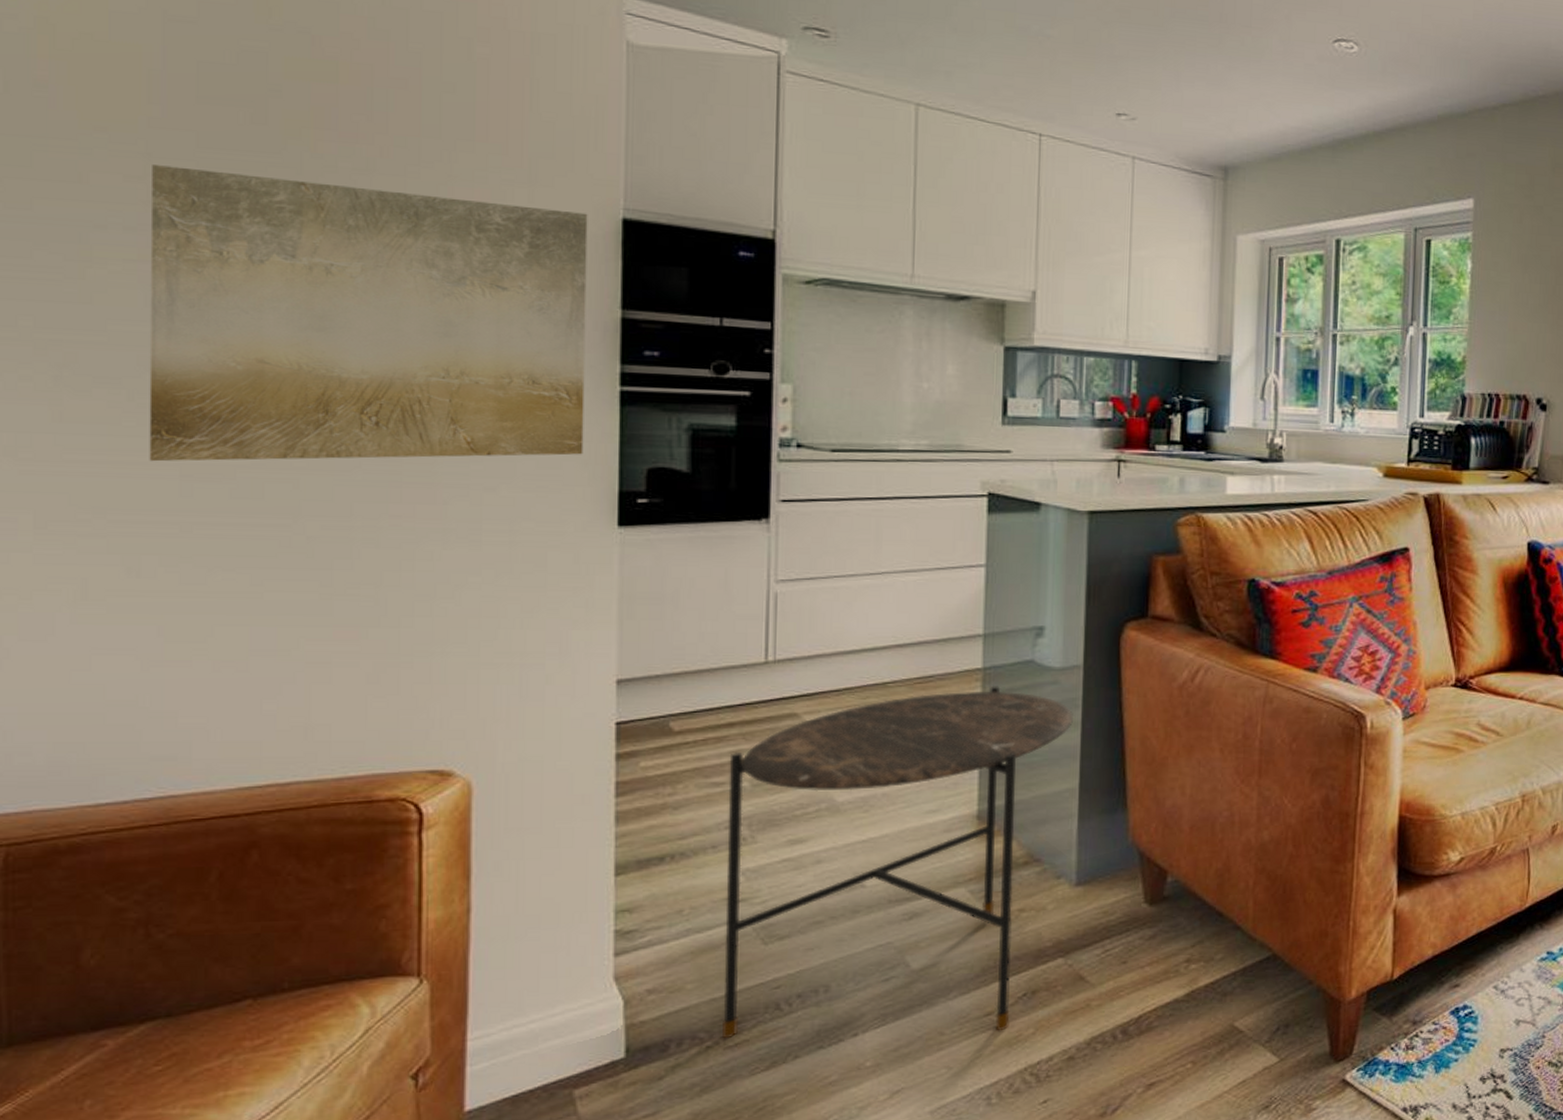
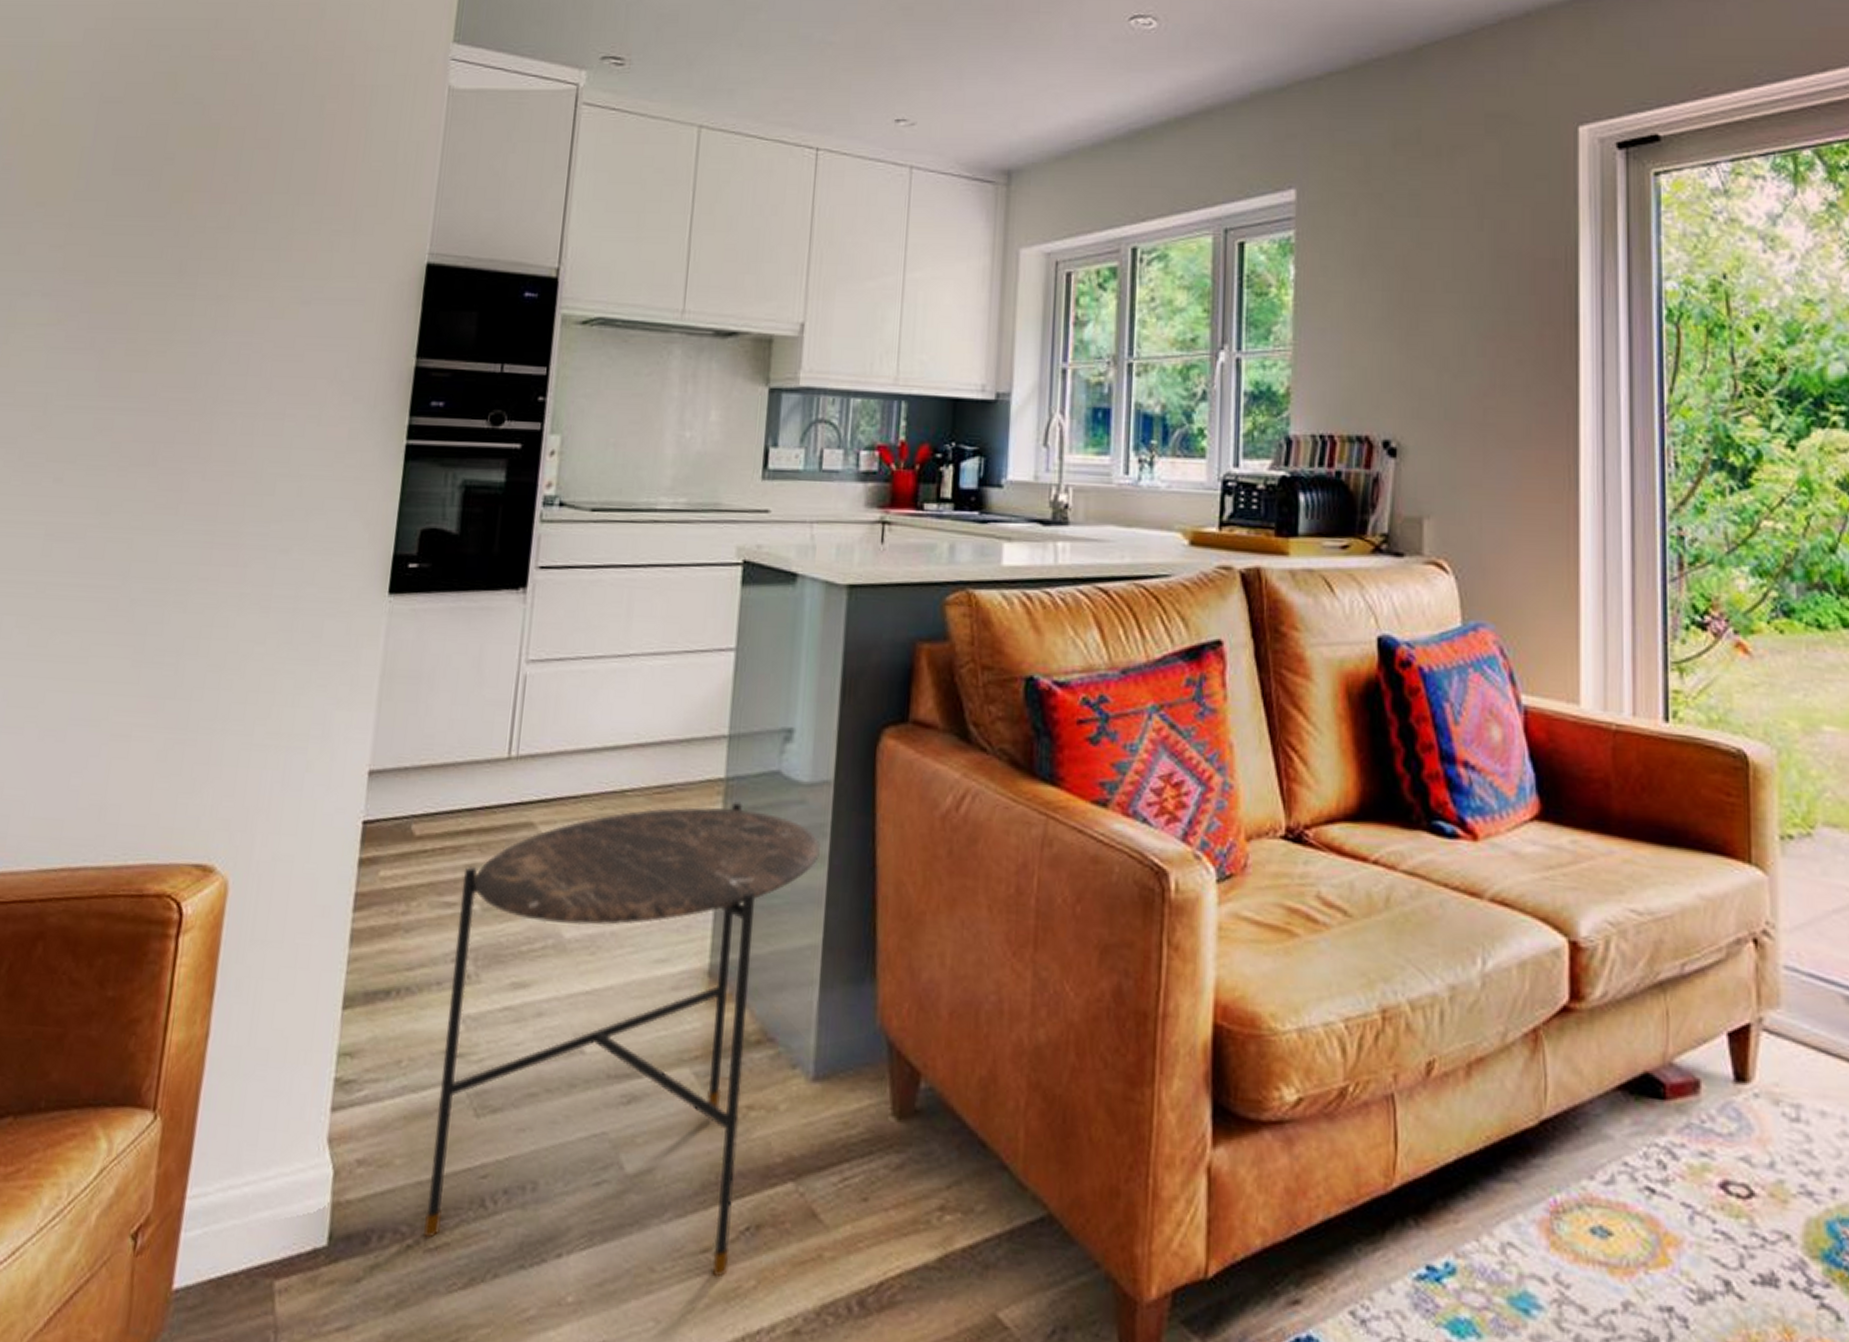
wall art: present [149,165,588,462] -> none [24,234,398,521]

